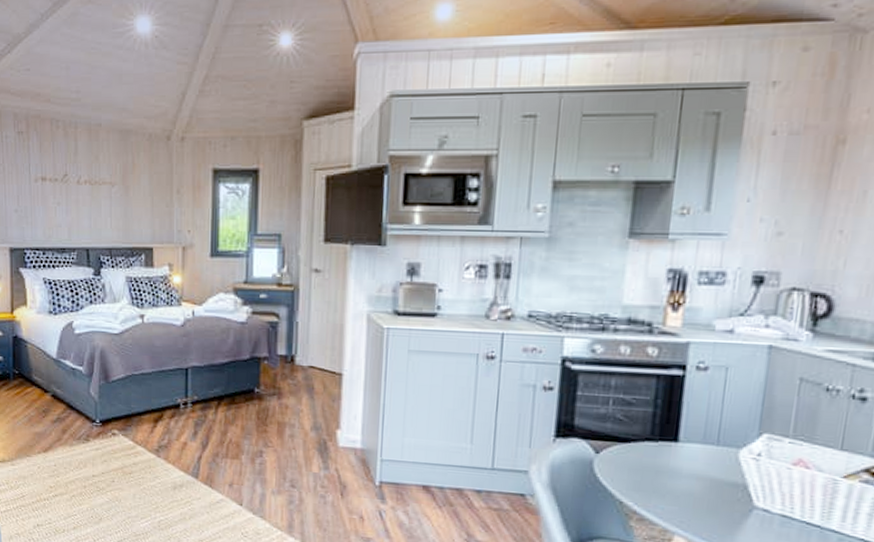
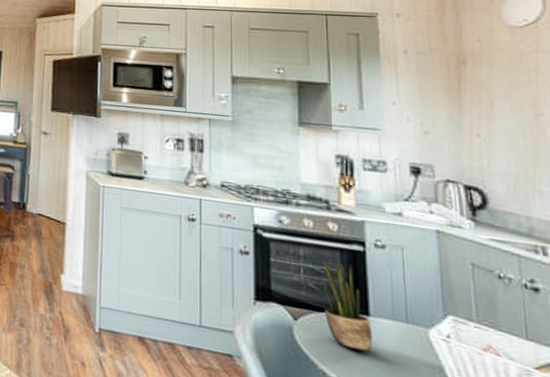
potted plant: none [630,387,679,477] -> present [324,260,373,351]

